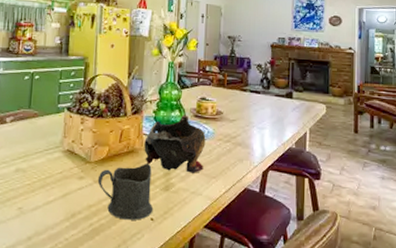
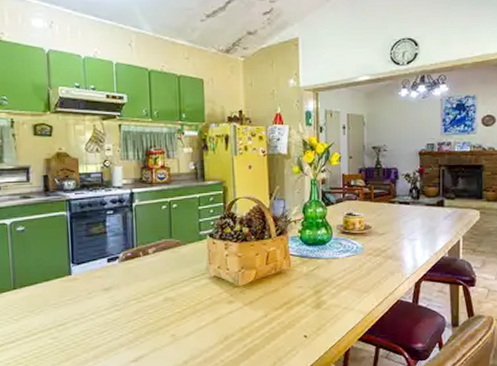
cup: present [97,164,154,220] -> none [247,283,306,339]
decorative bowl: present [144,115,206,173] -> none [292,232,355,289]

